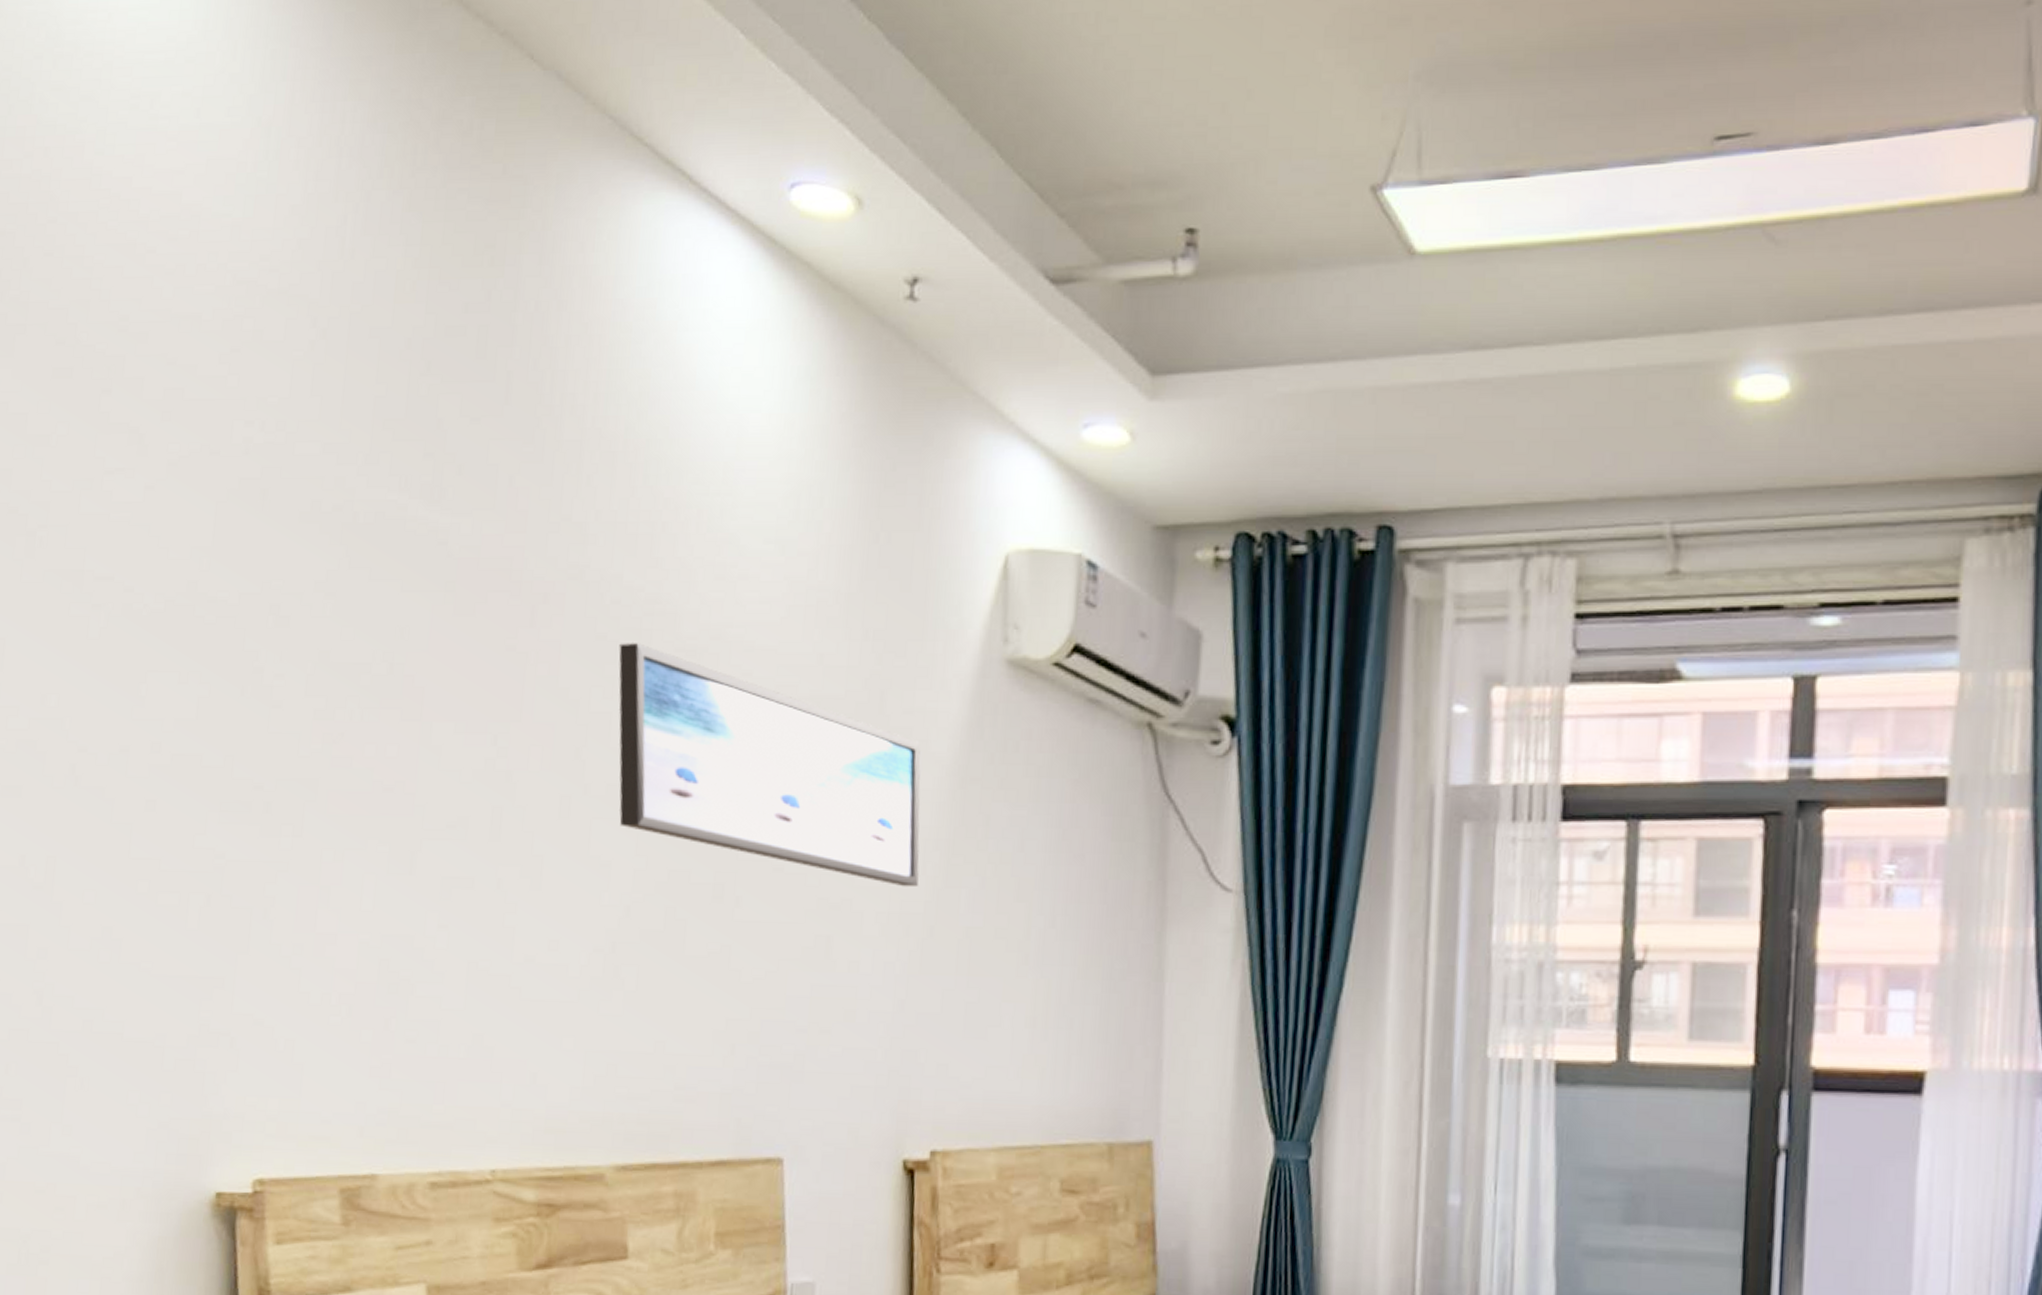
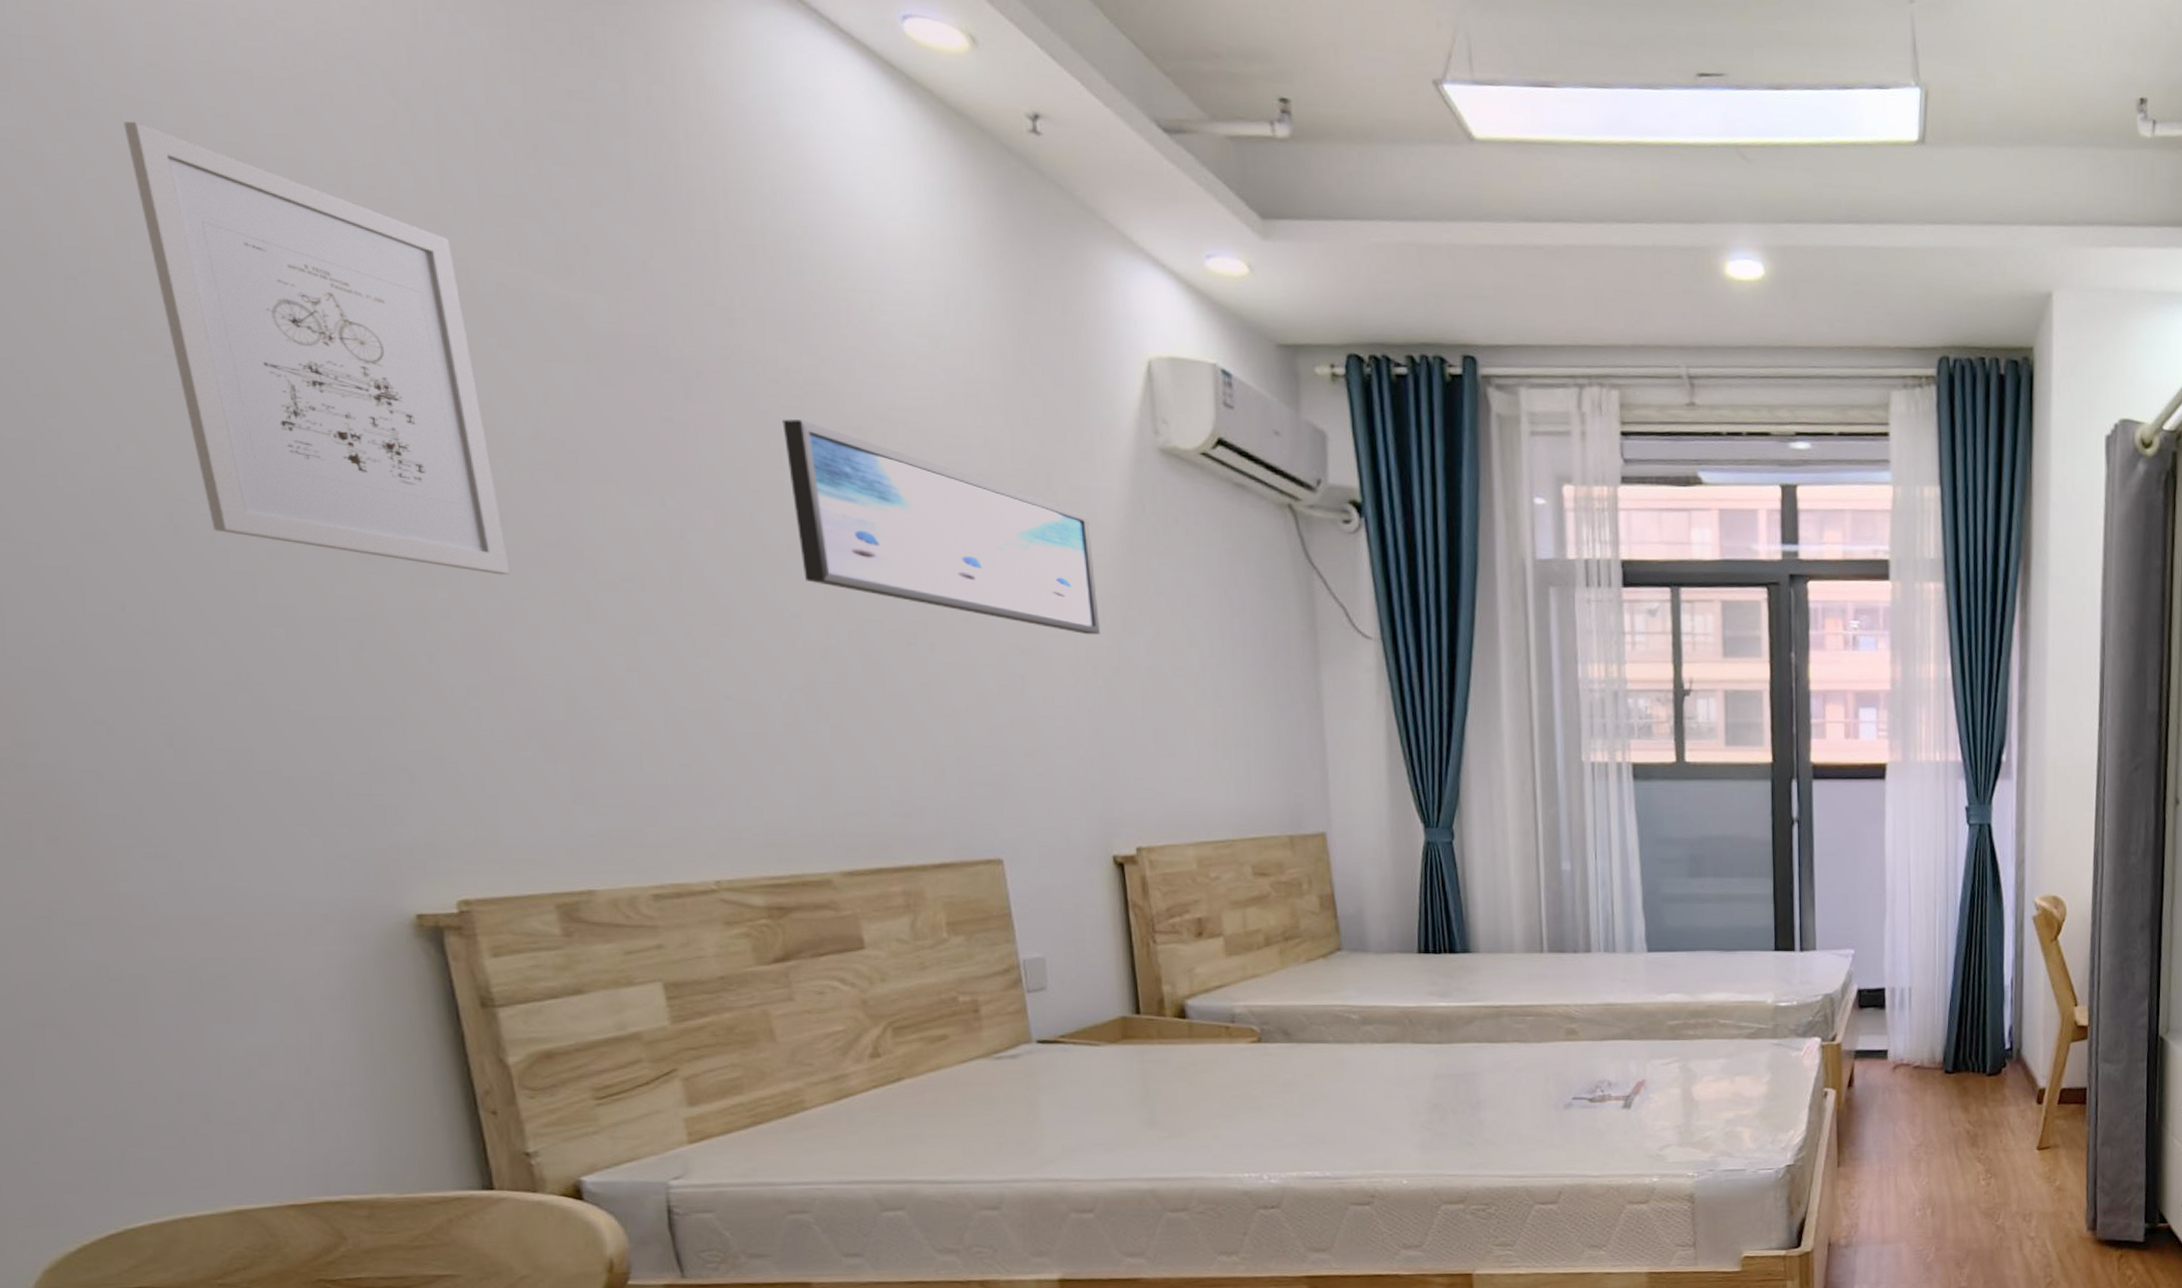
wall art: none [93,375,348,824] -> present [124,121,511,576]

